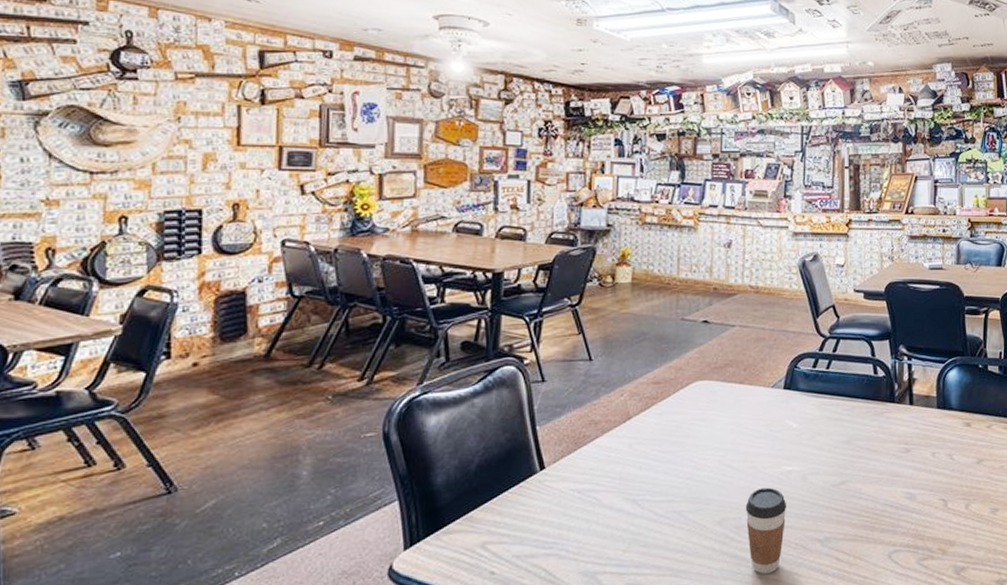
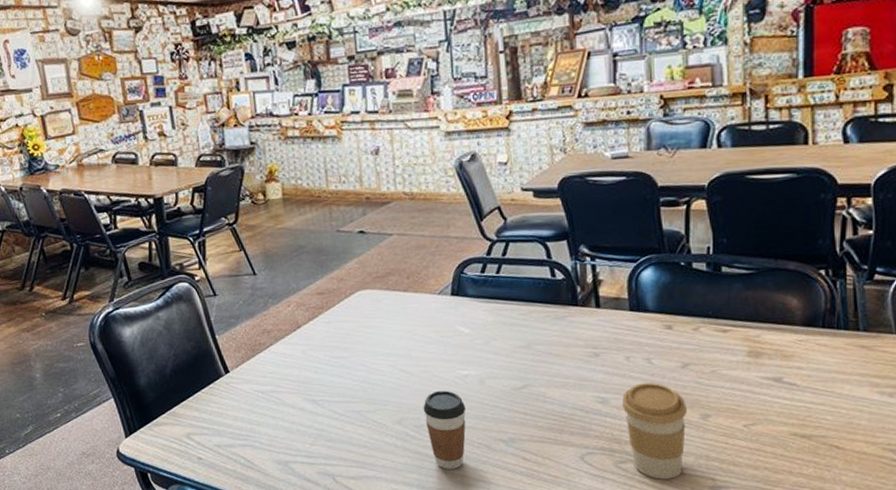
coffee cup: none [926,478,980,576] -> present [621,383,687,479]

